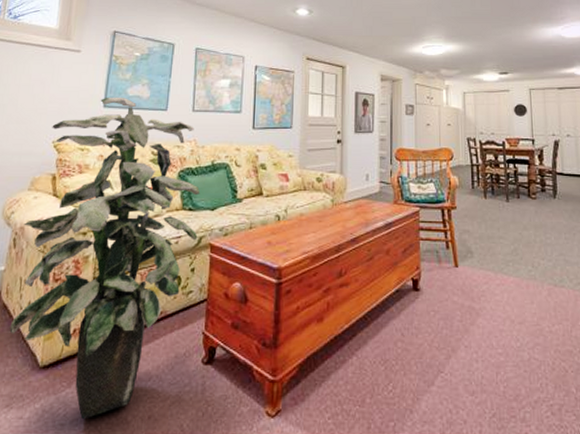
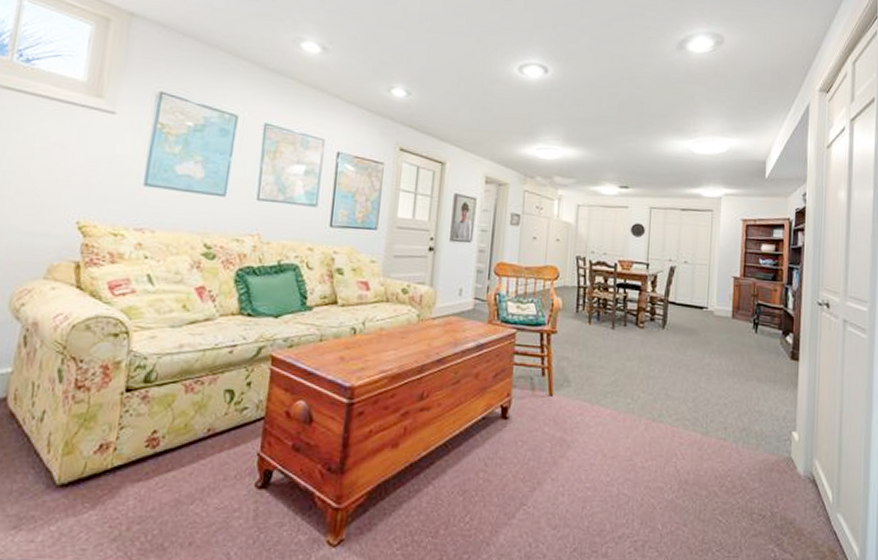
indoor plant: present [9,97,201,418] -> none [18,173,263,543]

